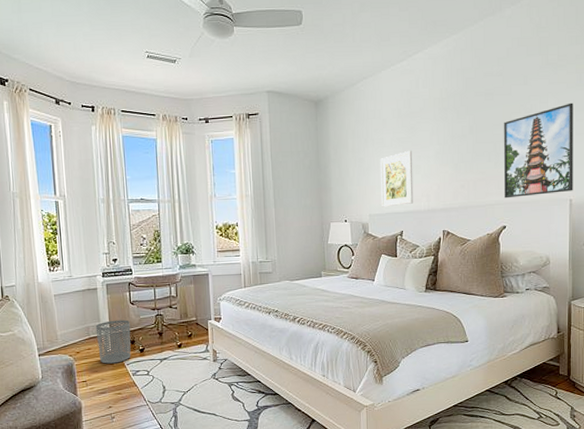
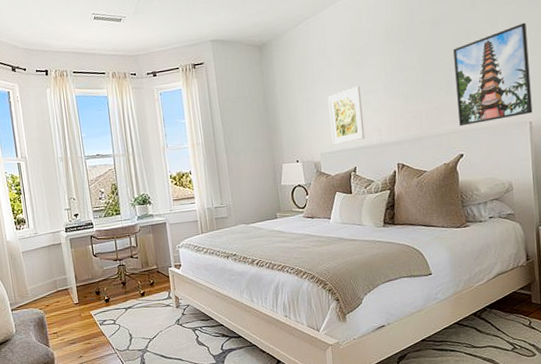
waste bin: present [95,320,131,364] -> none [62,272,97,315]

